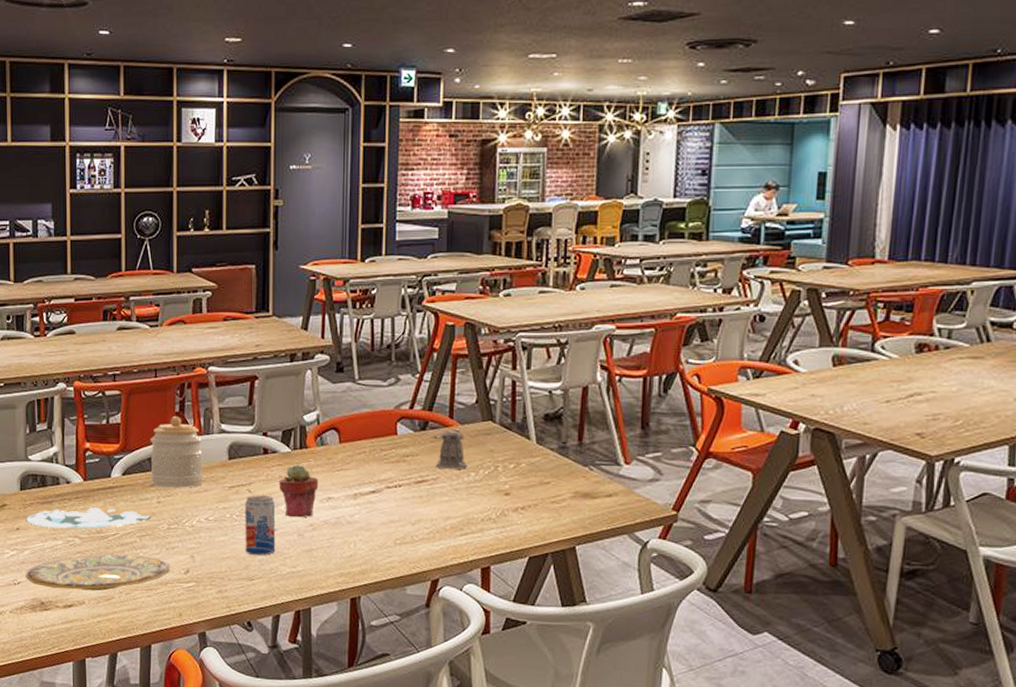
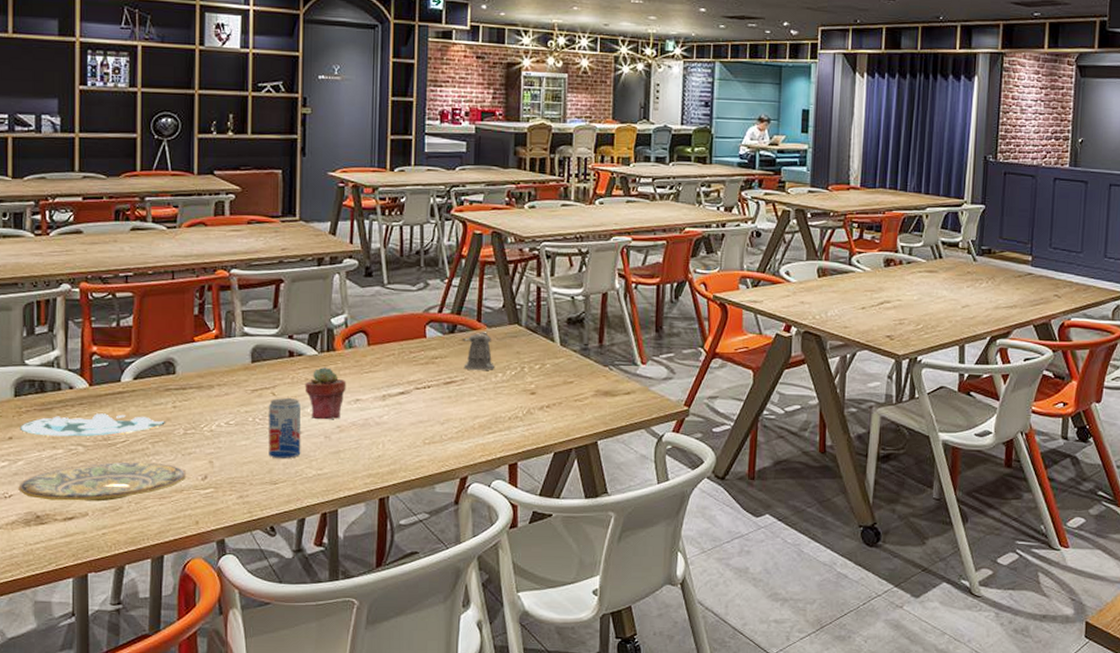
jar: present [150,417,203,488] -> none [165,319,224,392]

